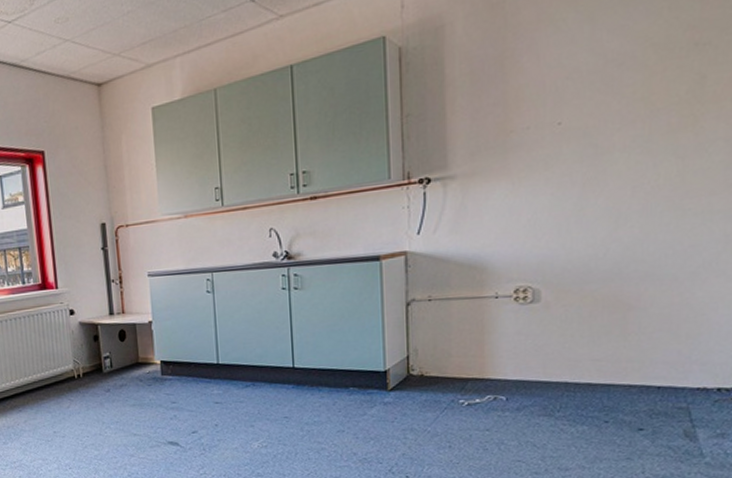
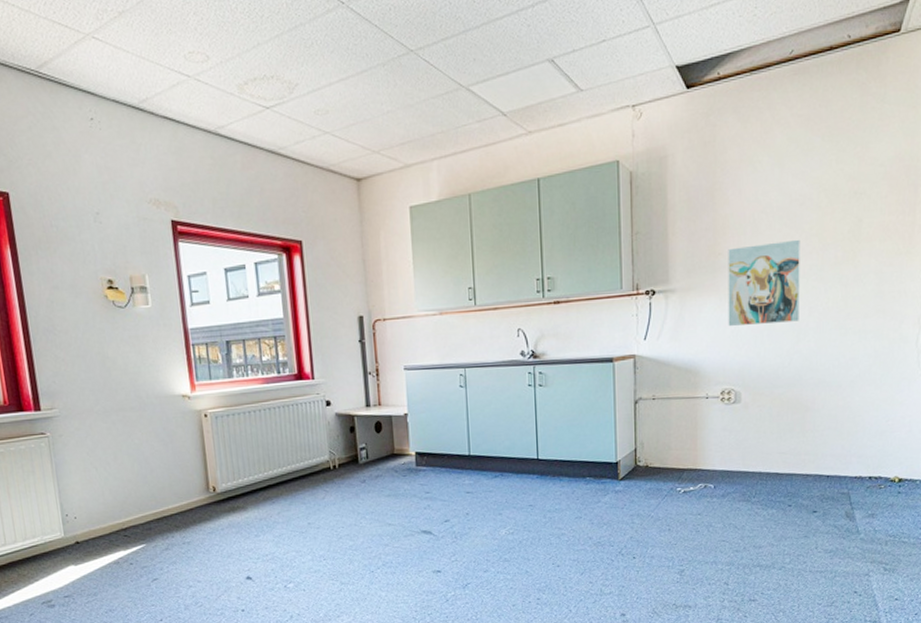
wall art: none [522,106,619,214] -> present [728,239,800,326]

